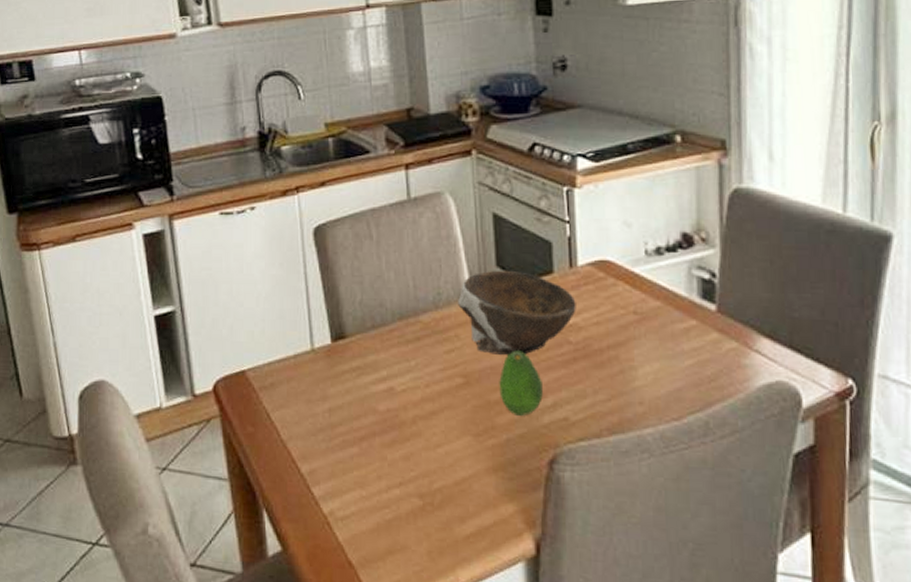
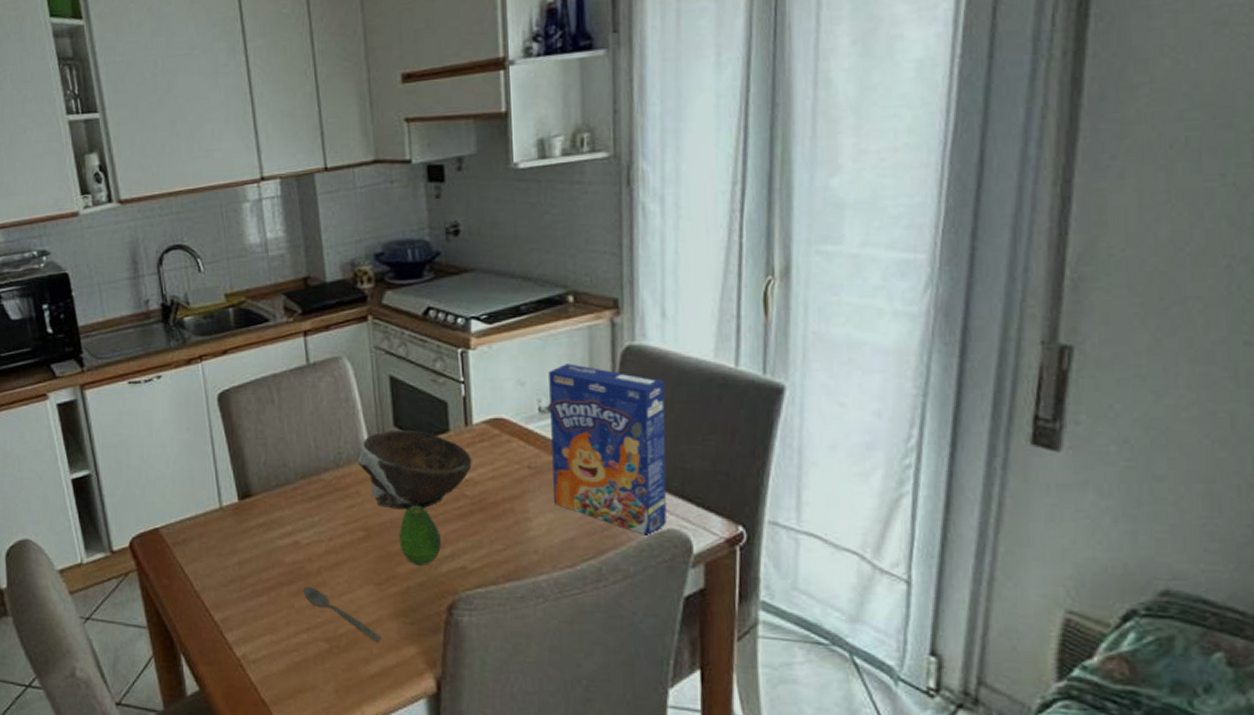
spoon: none [397,437,478,499] -> present [303,587,381,642]
cereal box: none [656,205,775,389] -> present [549,364,667,537]

